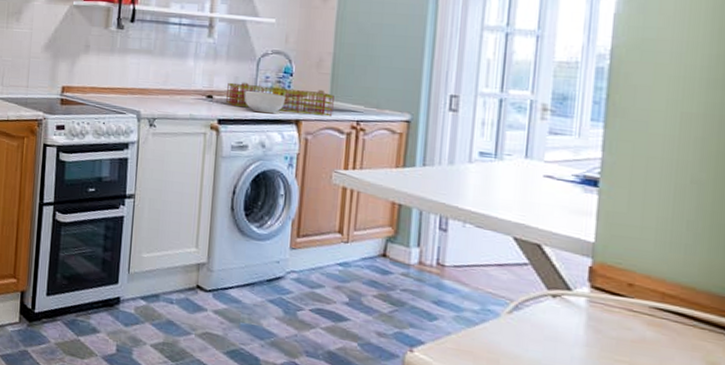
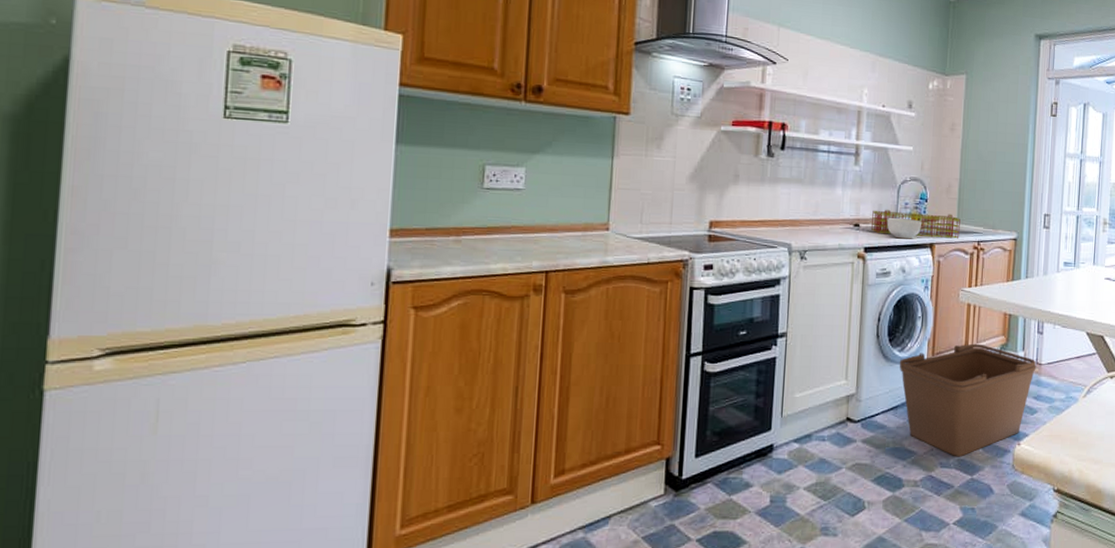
bicycle basket: none [256,230,437,351] -> present [899,343,1037,457]

